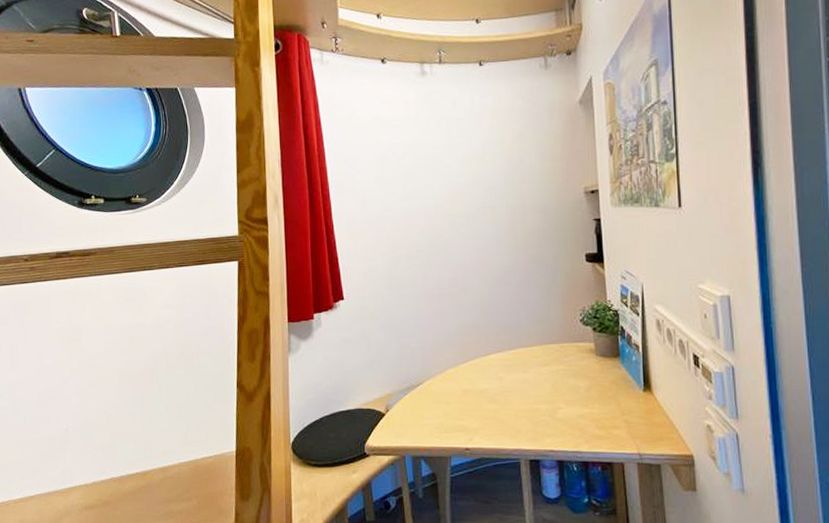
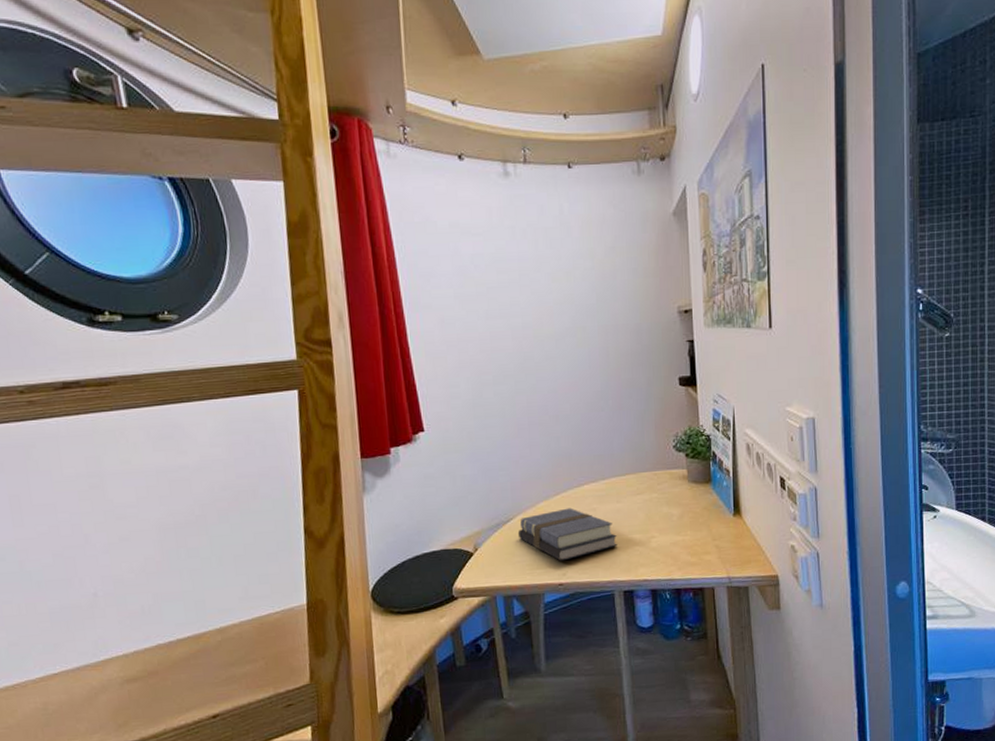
book: none [426,375,523,427] -> present [517,508,617,561]

